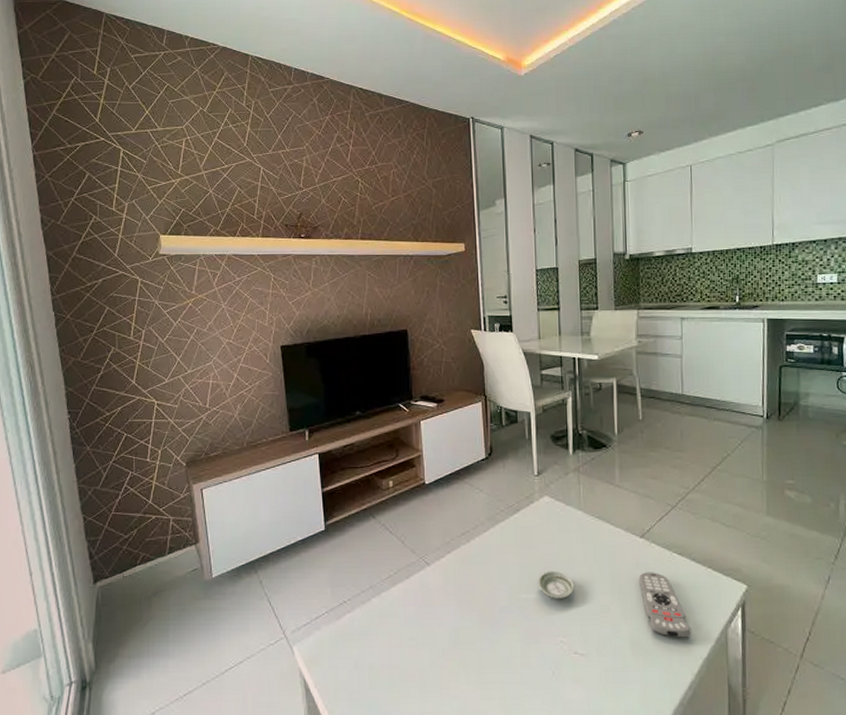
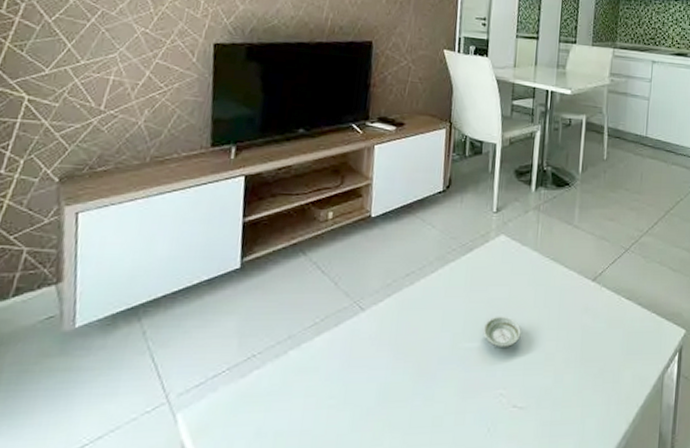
remote control: present [639,572,691,638] -> none [587,317,631,386]

